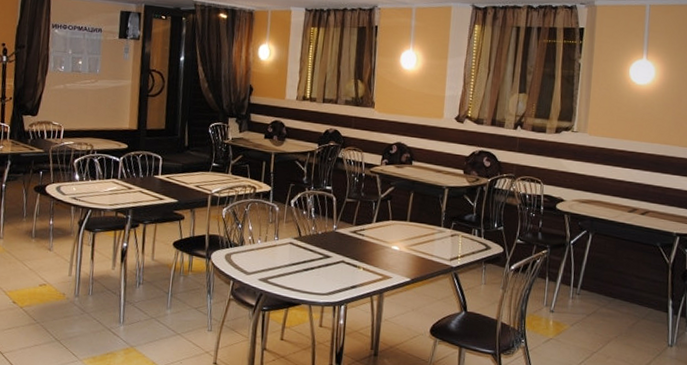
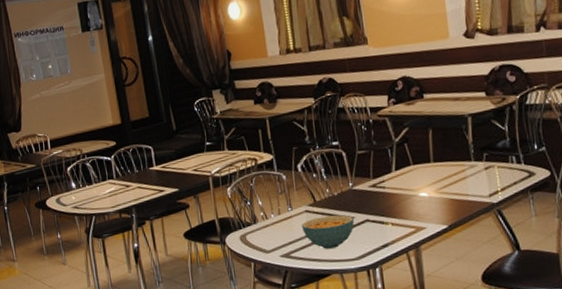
cereal bowl: none [283,250,331,281] -> present [301,215,354,249]

